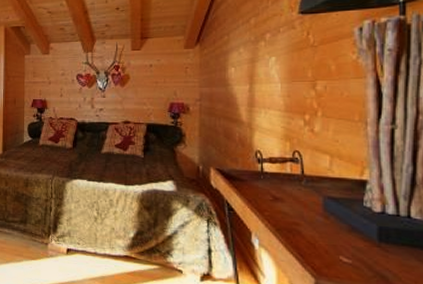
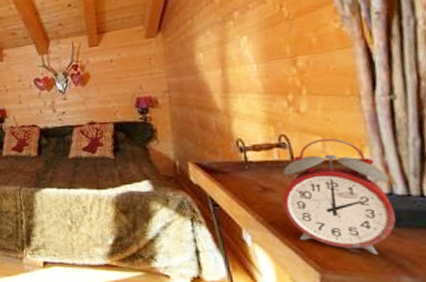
alarm clock: none [290,157,384,266] -> present [282,138,396,254]

